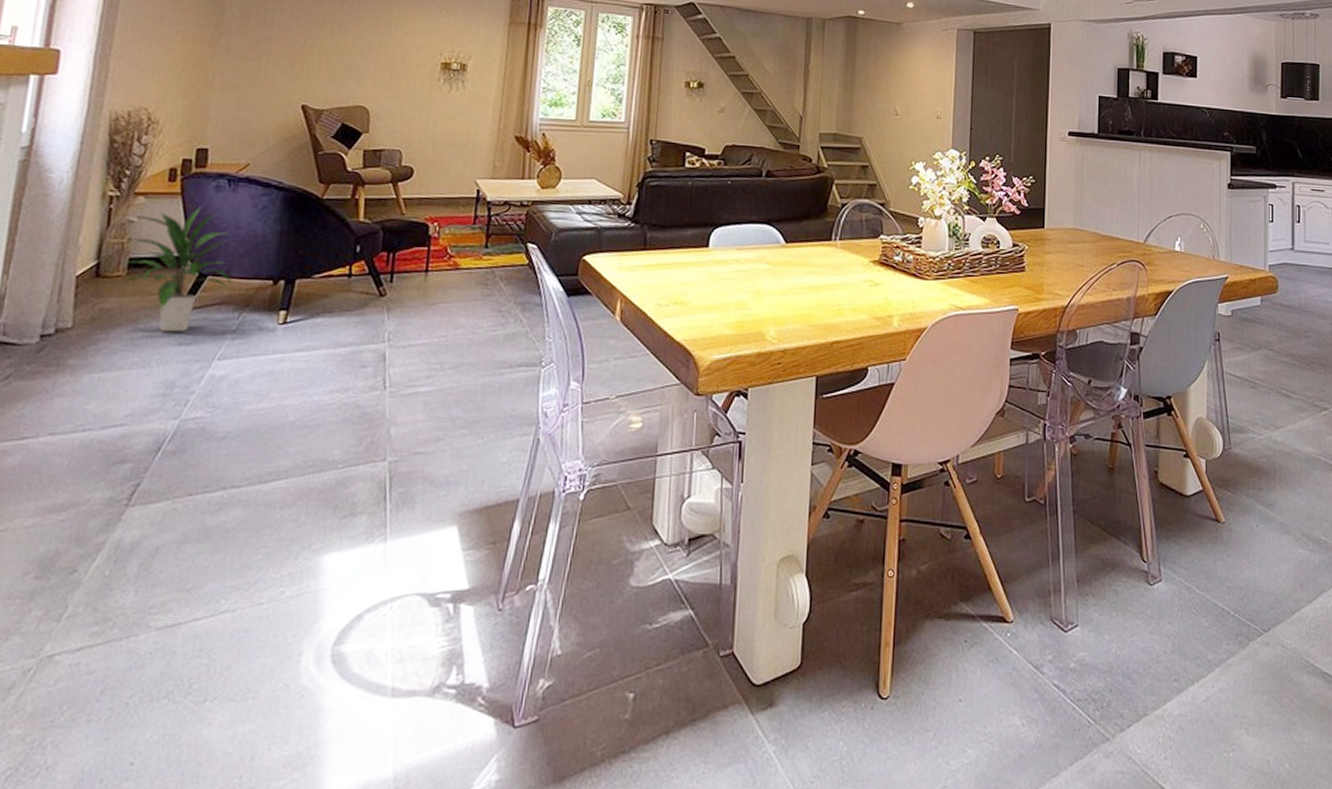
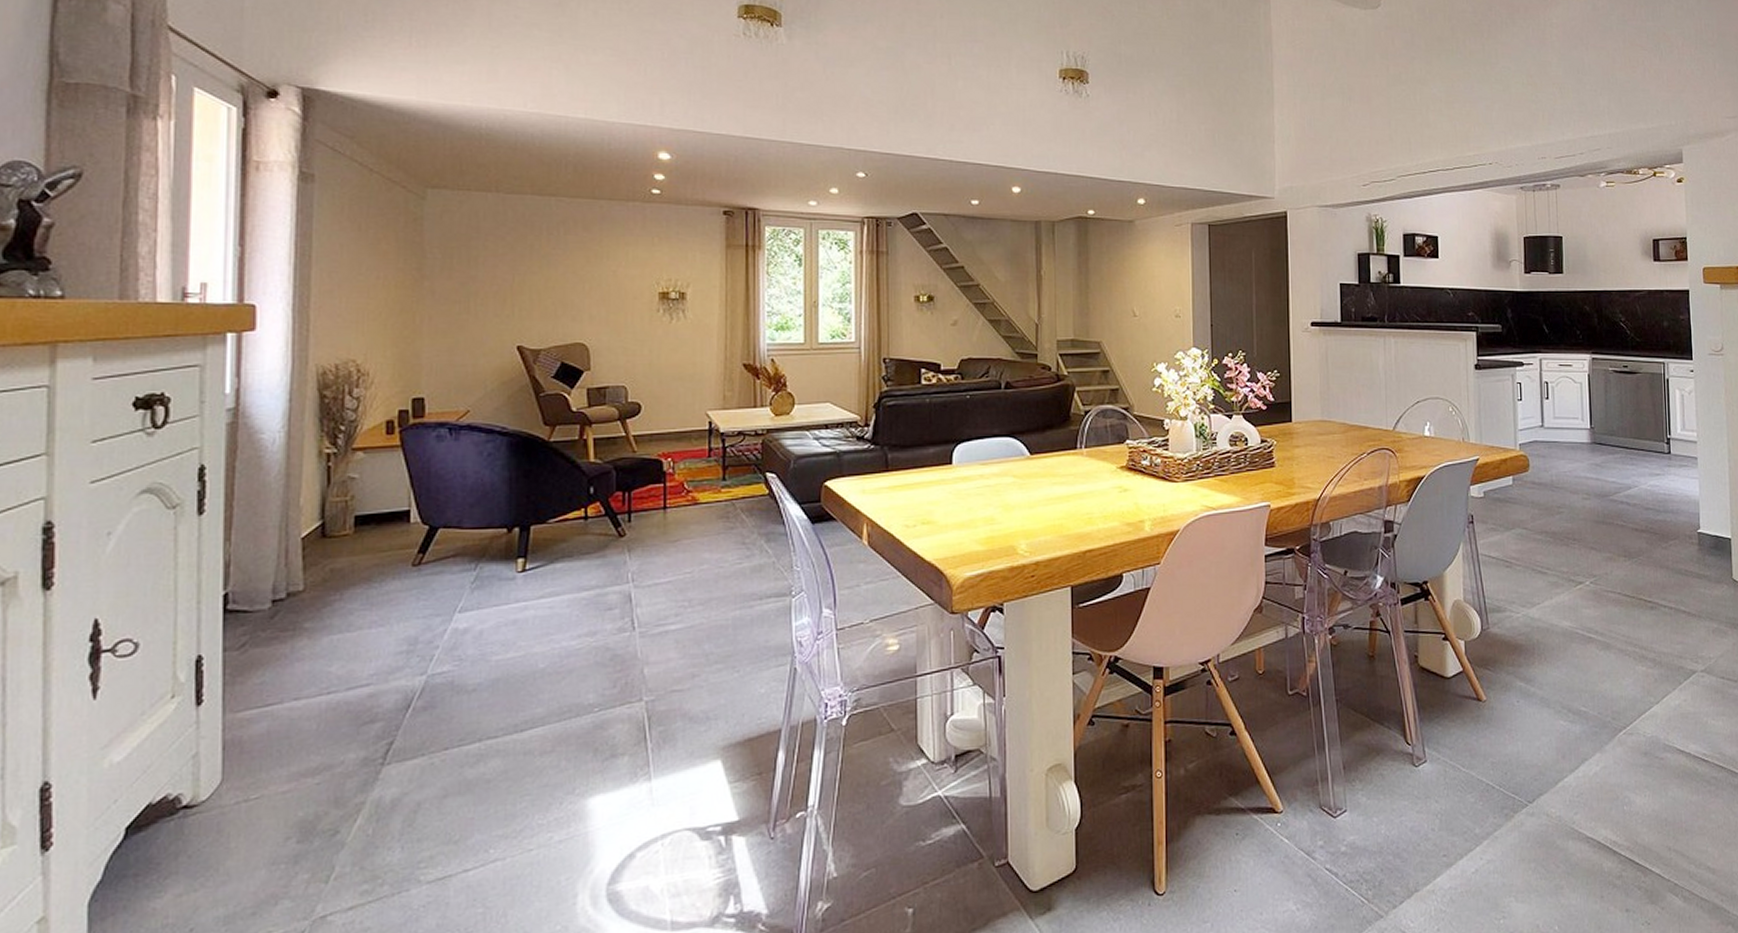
indoor plant: present [118,206,234,333] -> none [346,457,467,589]

